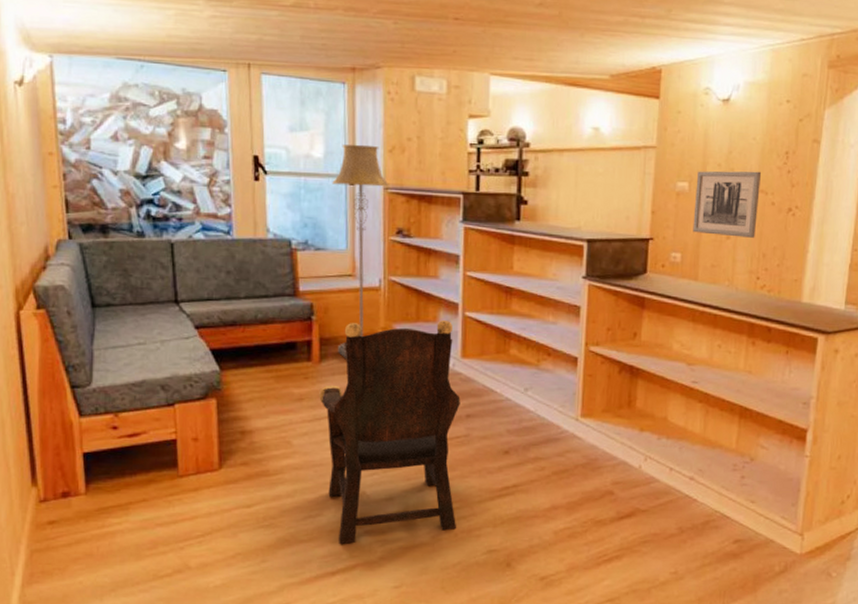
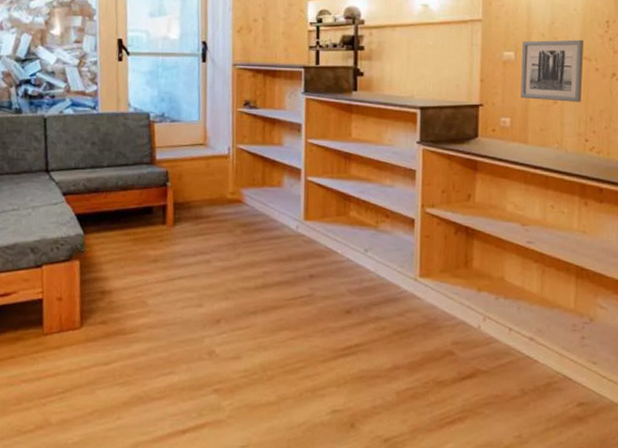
armchair: present [319,319,461,544] -> none [172,184,304,402]
floor lamp: present [332,144,389,358] -> none [187,26,237,222]

